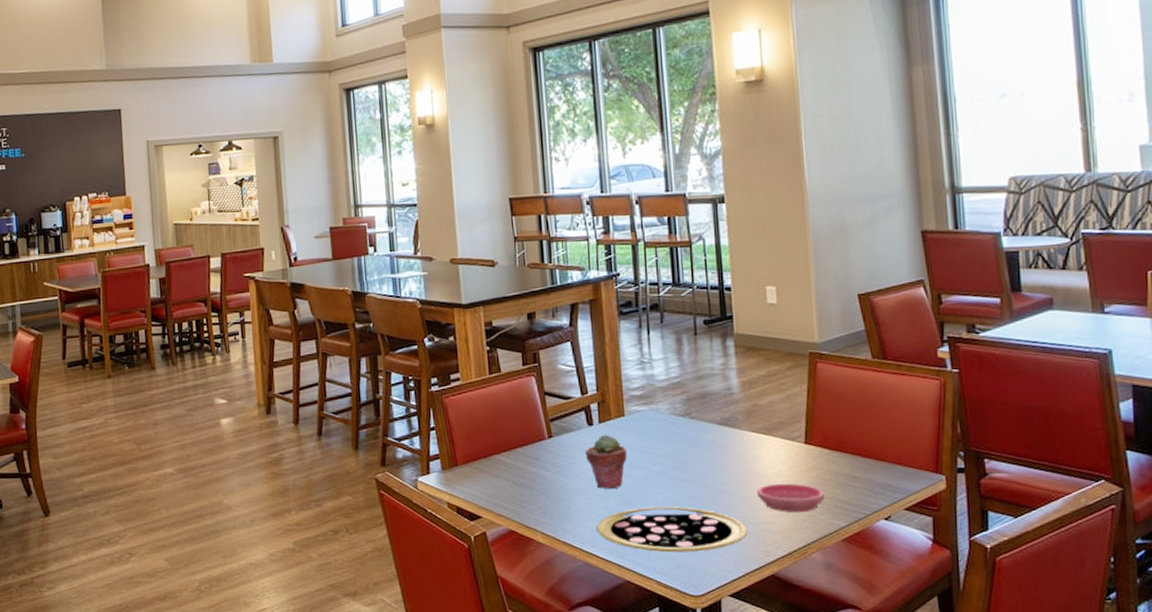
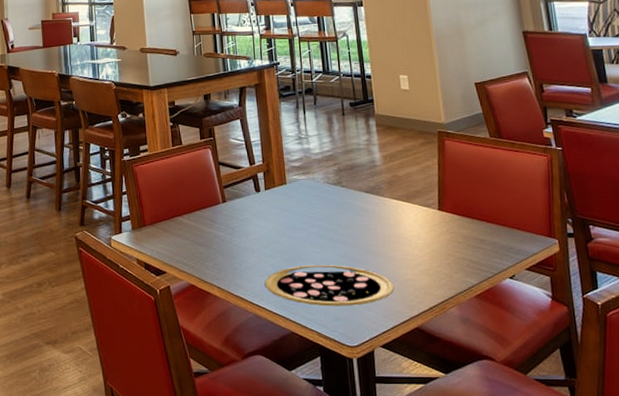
potted succulent: present [585,434,627,490] -> none [253,199,289,249]
saucer: present [756,483,826,513] -> none [399,245,459,272]

